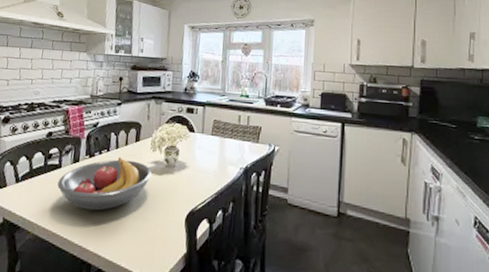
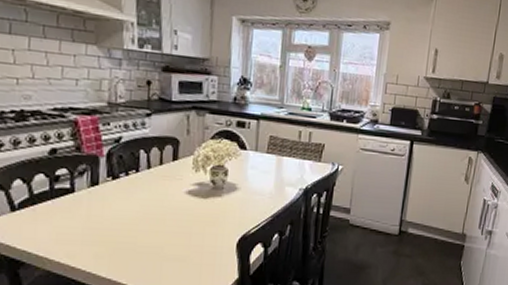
fruit bowl: present [57,157,152,211] -> none [71,178,195,240]

